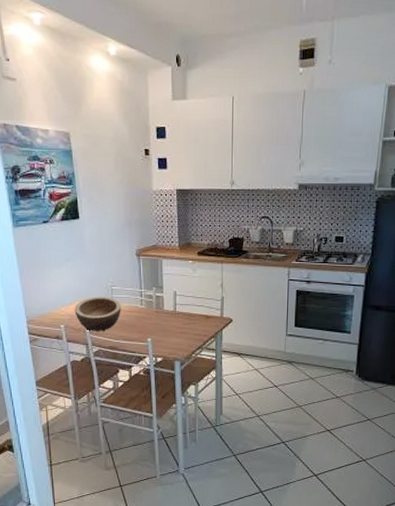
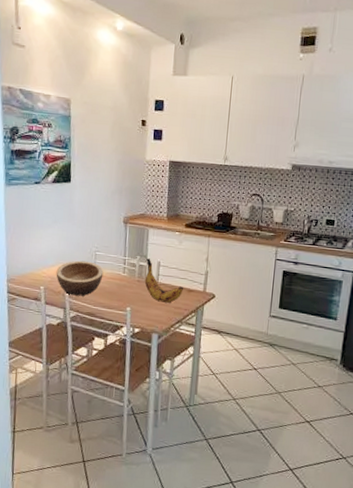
banana: none [162,289,202,331] -> present [144,258,184,303]

